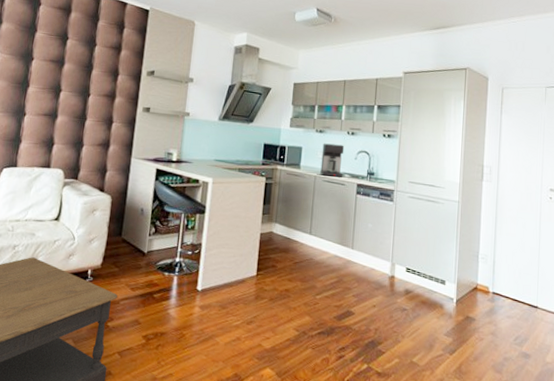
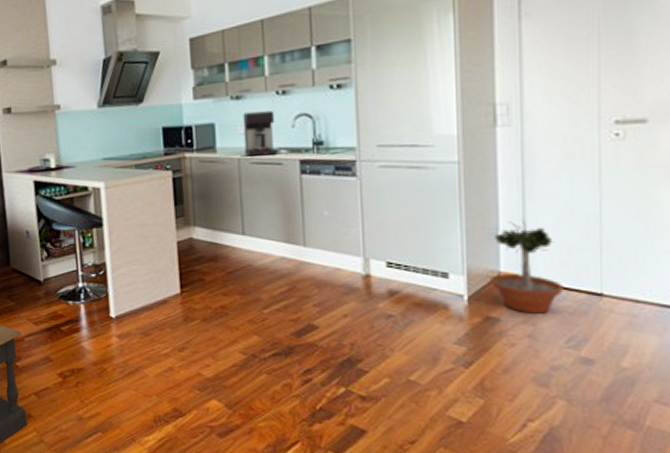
potted tree: none [471,246,515,318] -> present [490,218,564,314]

